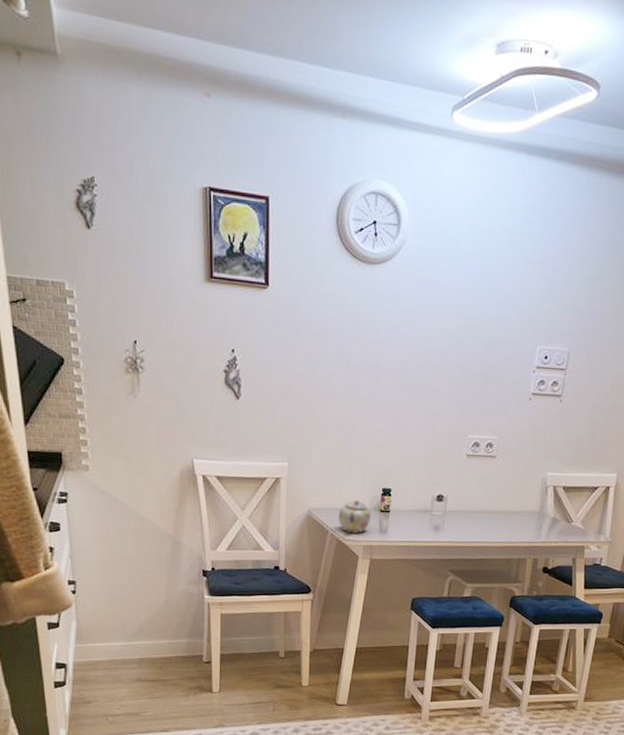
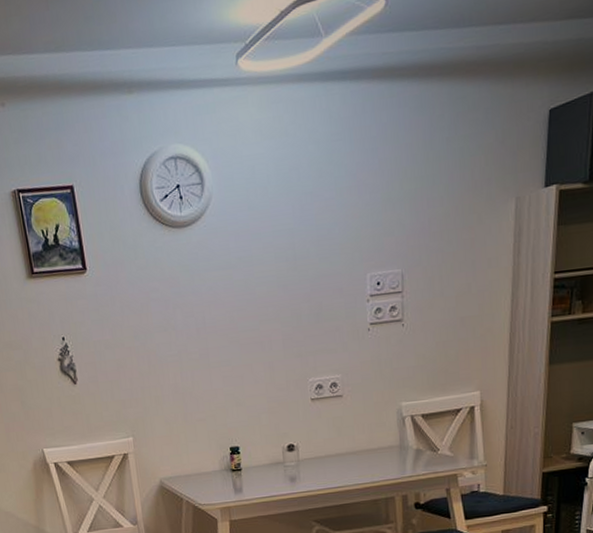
teapot: present [338,499,371,534] -> none [190,462,223,498]

